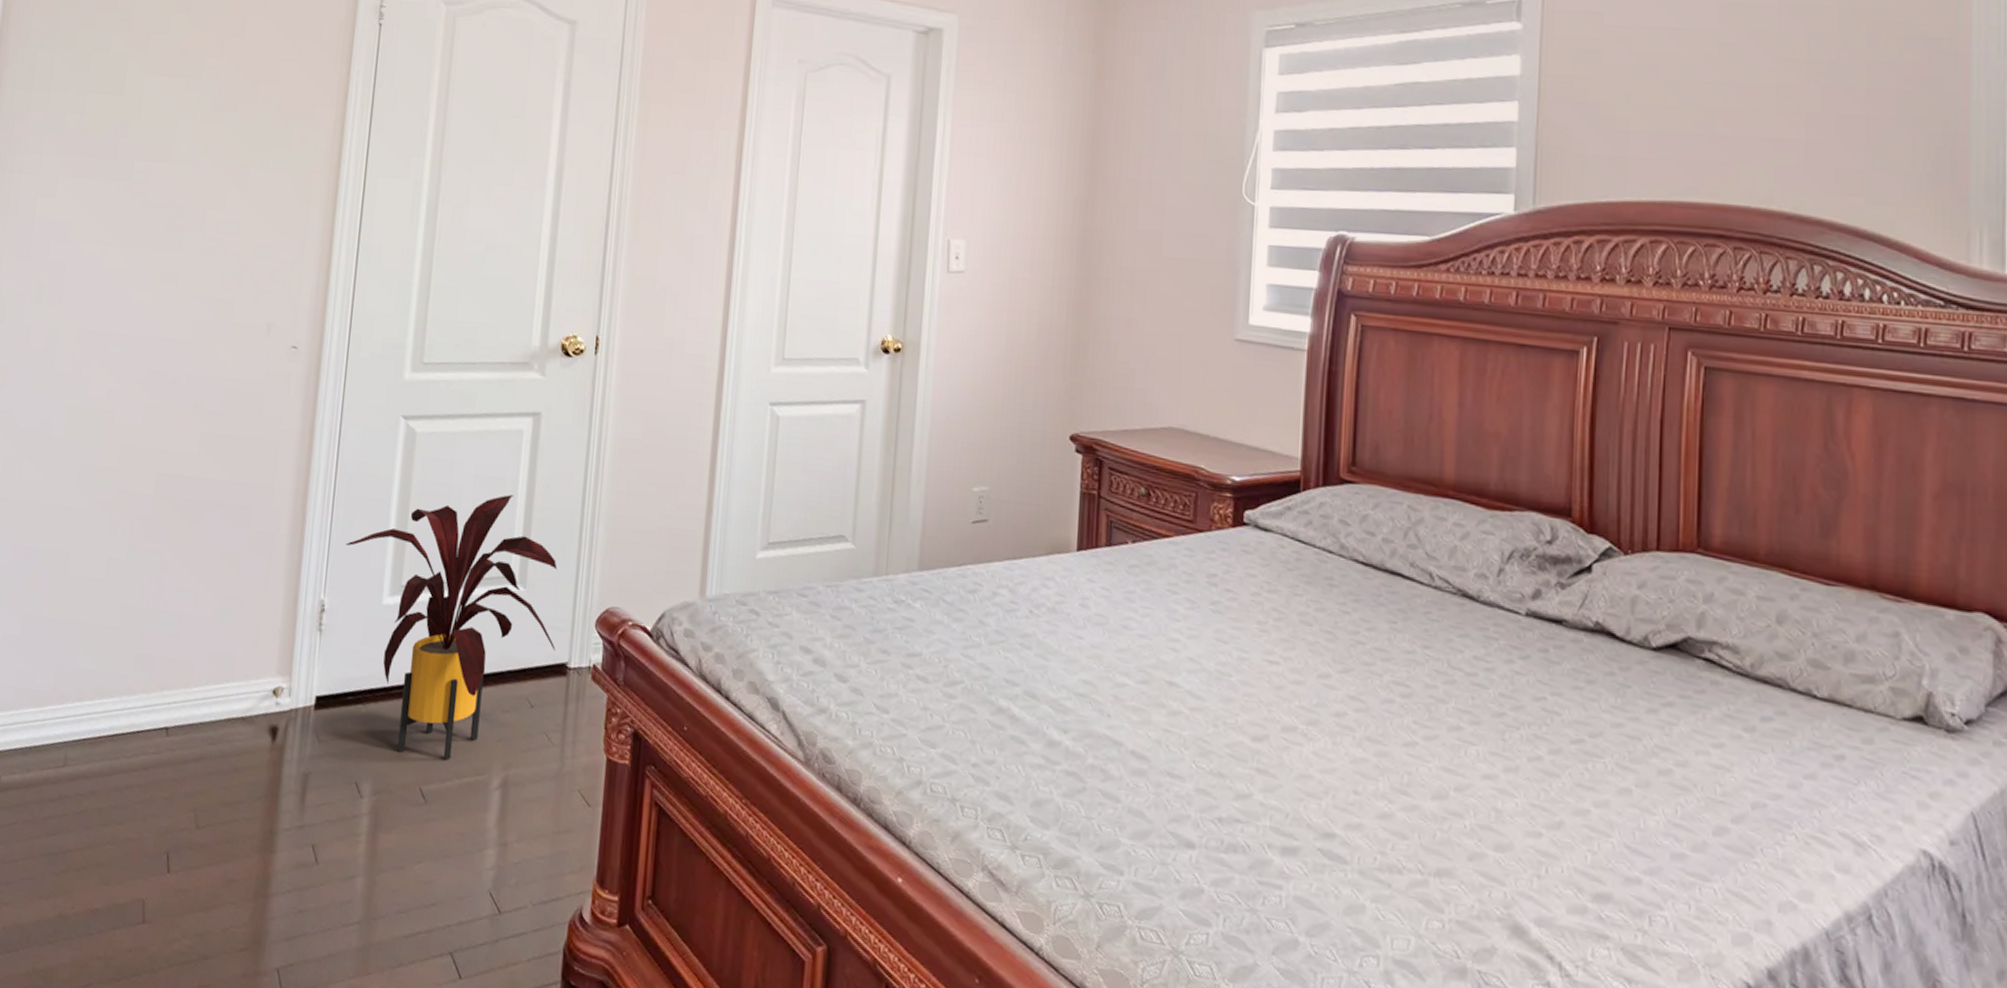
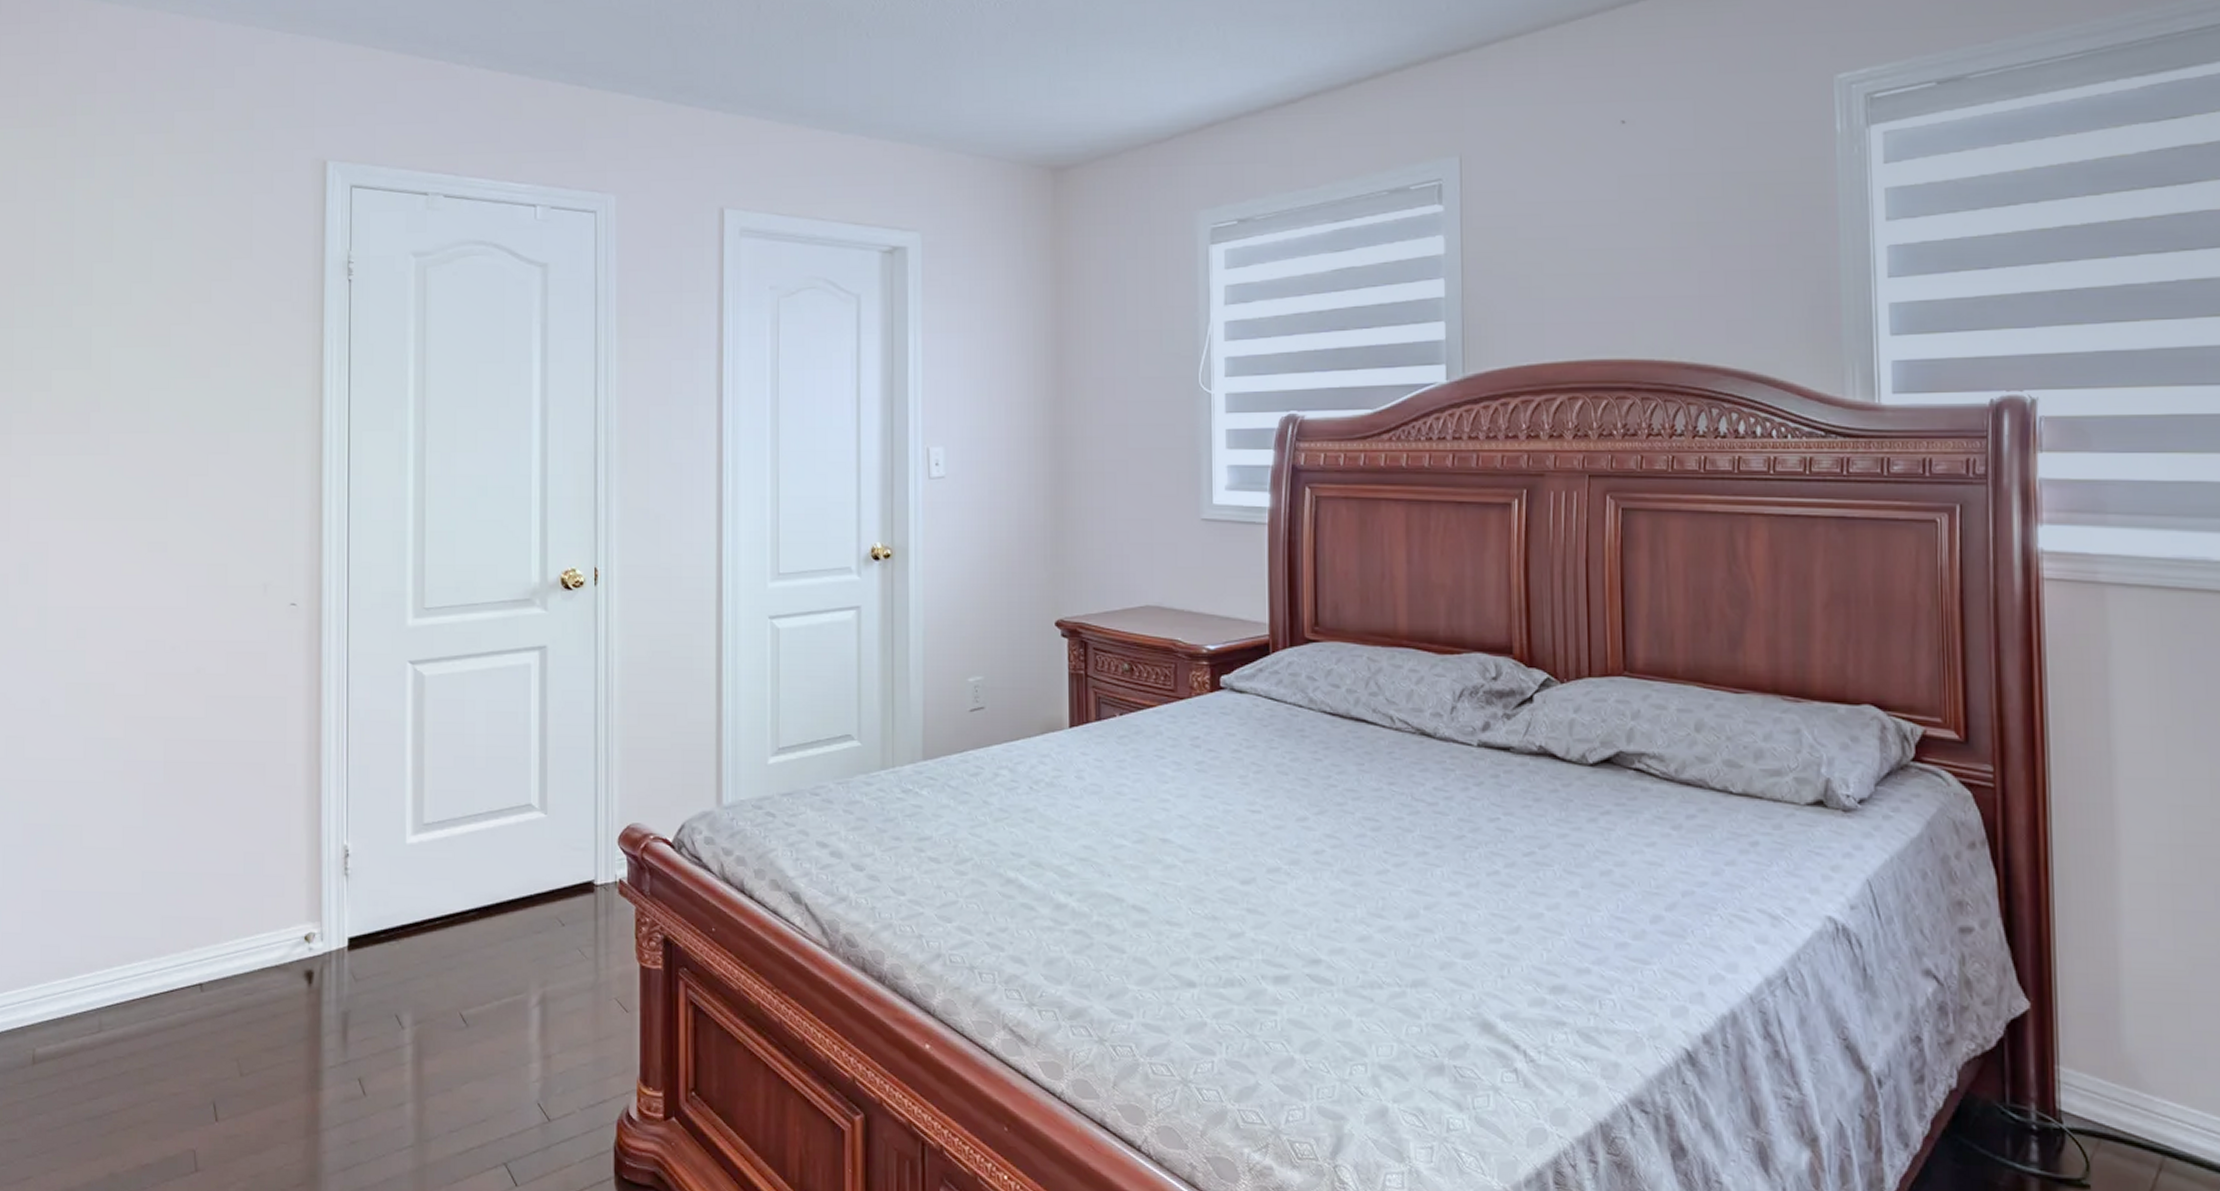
house plant: present [345,495,557,760] -> none [364,727,581,984]

